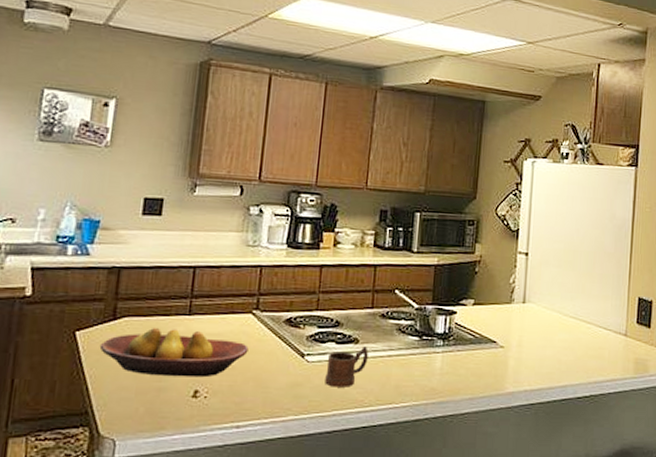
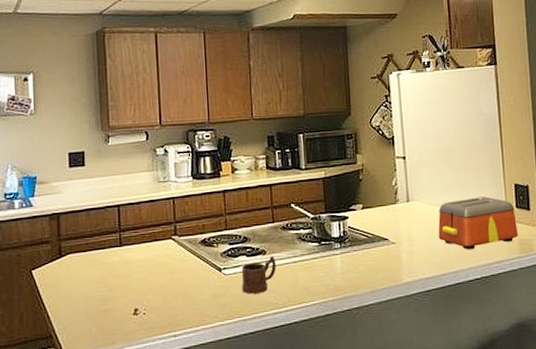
fruit bowl: present [99,328,249,378] -> none [52,259,174,300]
toaster: none [551,307,635,364] -> present [438,196,518,250]

